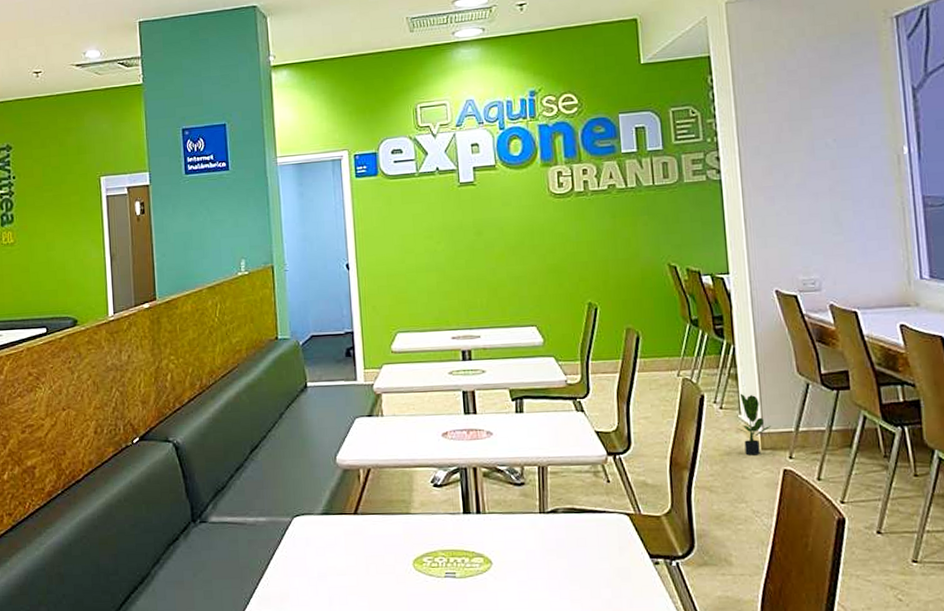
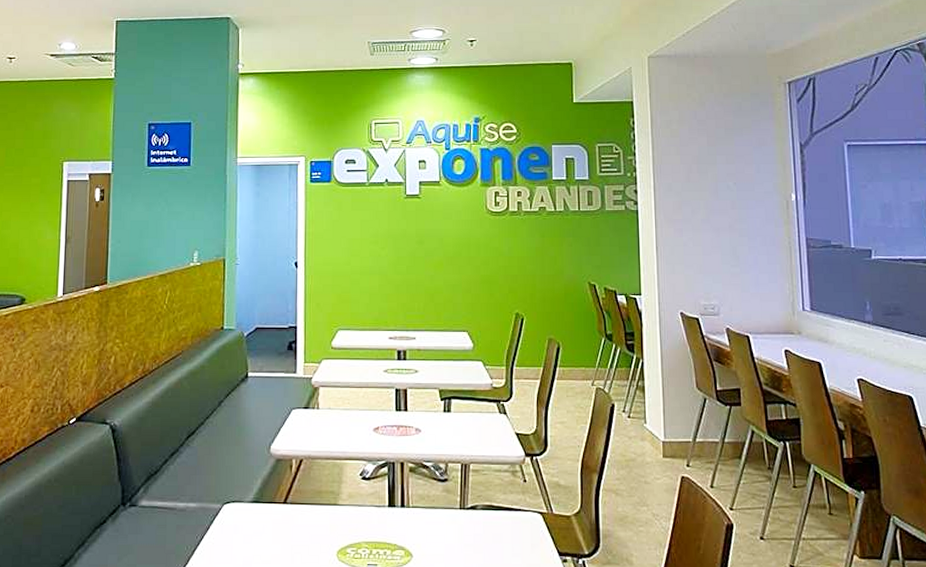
potted plant: present [737,393,772,456] -> none [642,404,673,462]

